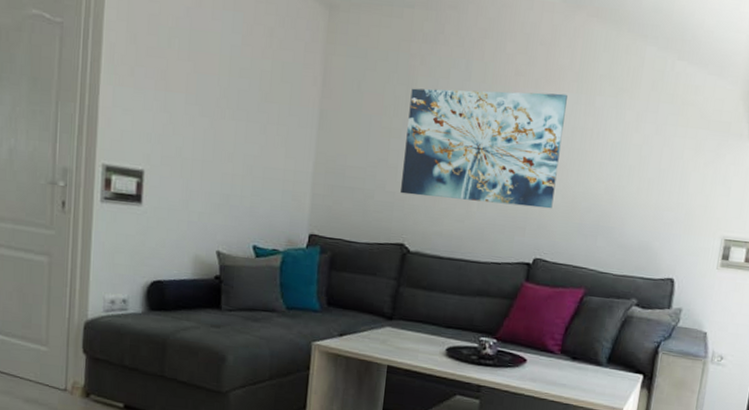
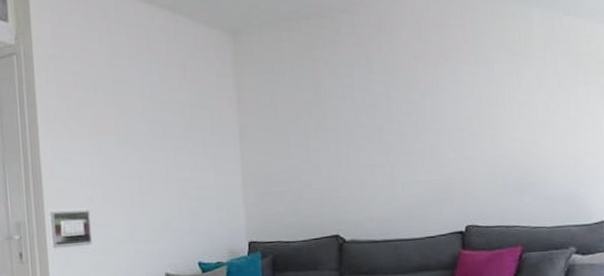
wall art: present [400,88,568,209] -> none [320,67,474,188]

